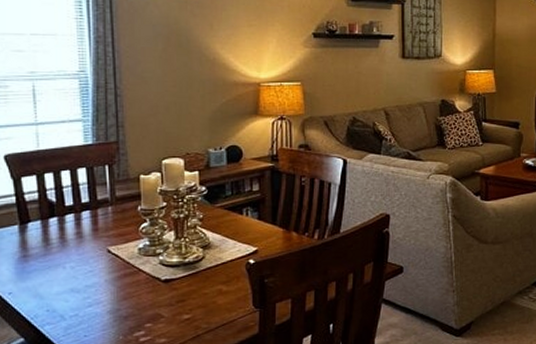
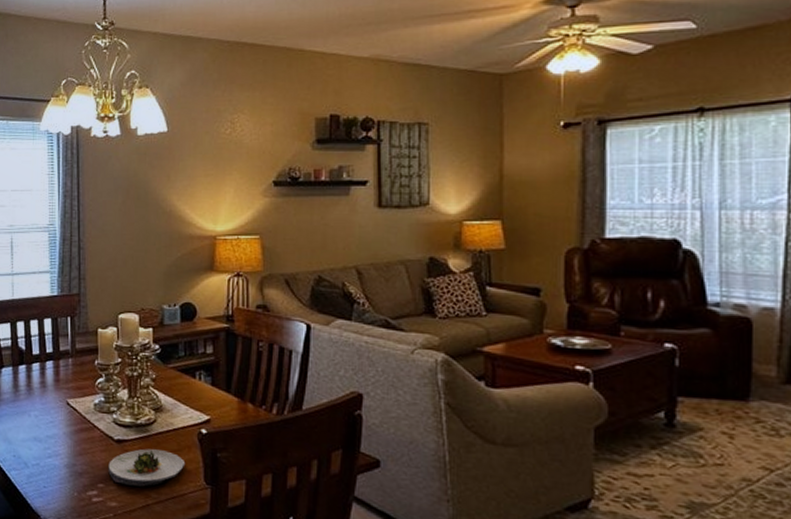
salad plate: none [156,283,235,321] -> present [108,449,186,487]

